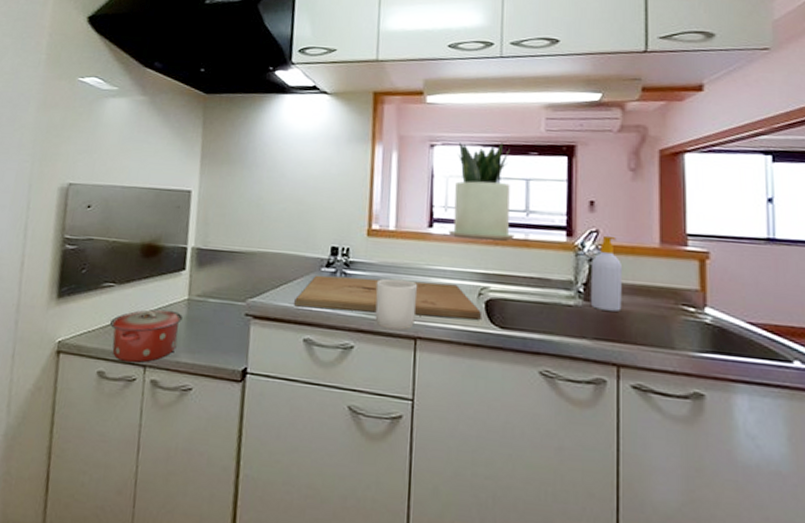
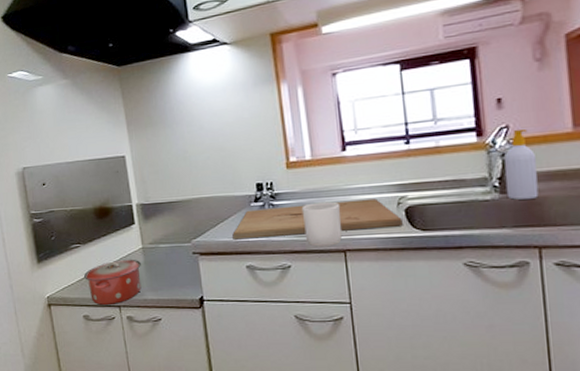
planter: present [448,141,515,242] -> none [359,56,426,157]

